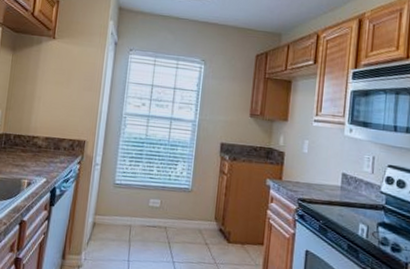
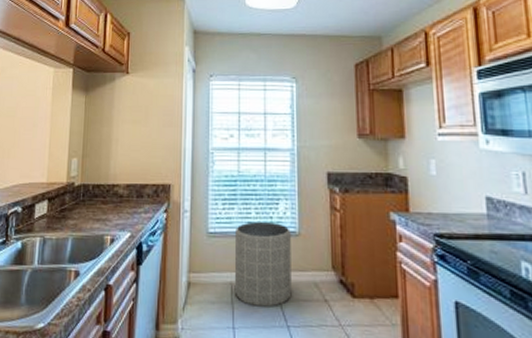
trash can: none [132,177,185,247] -> present [234,222,292,307]

